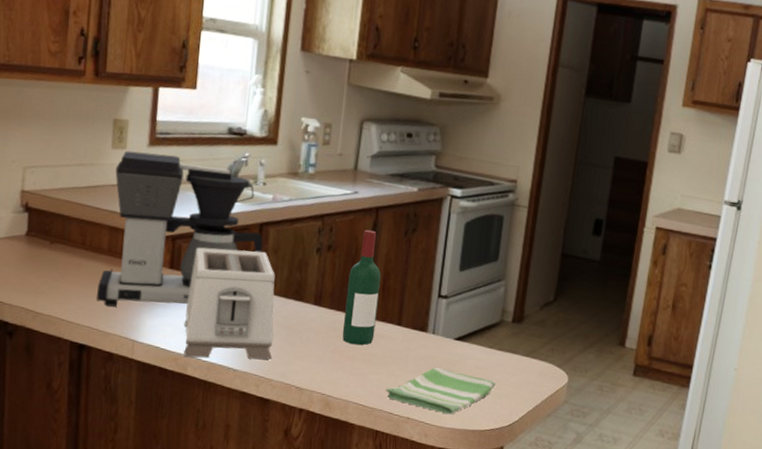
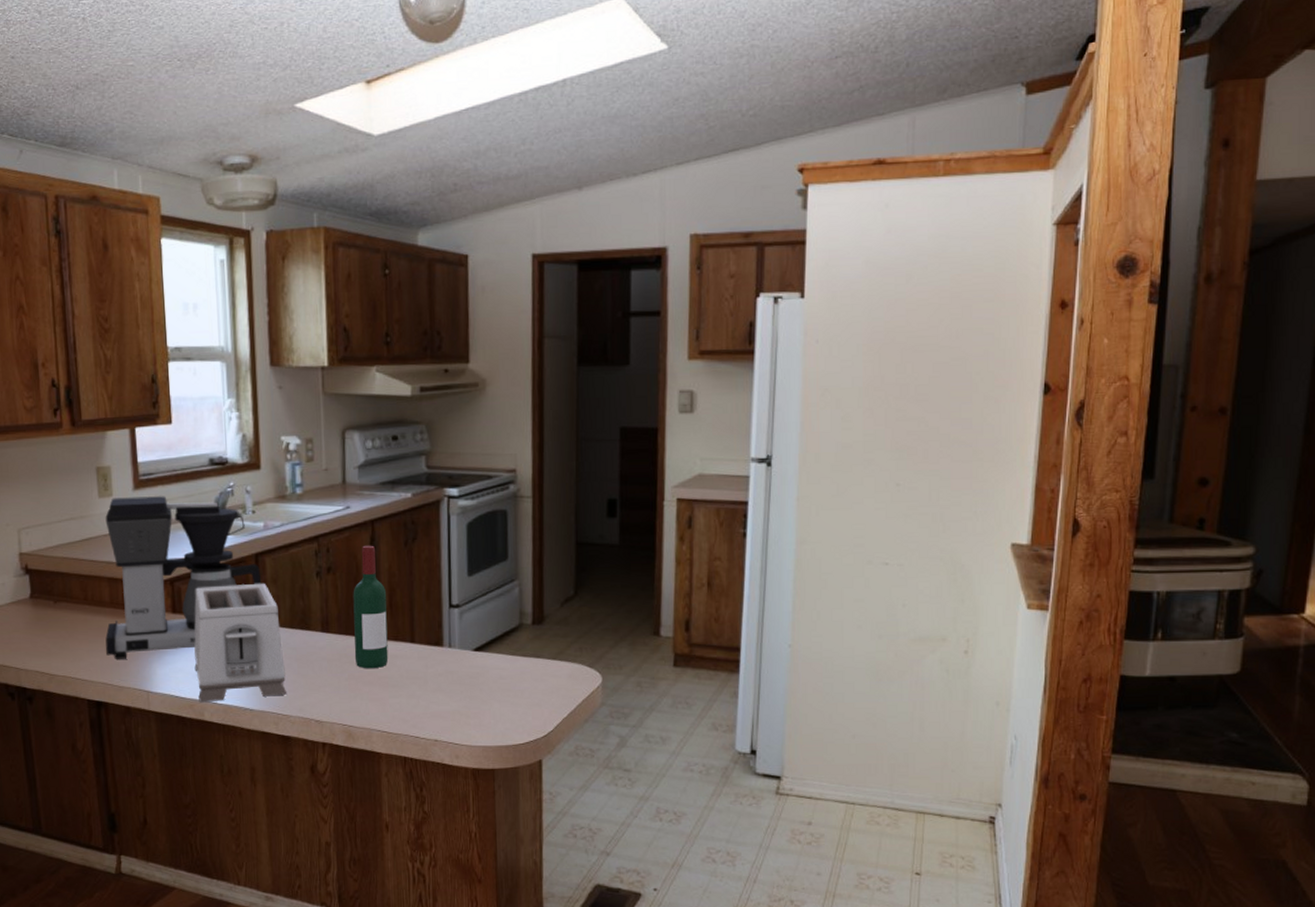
dish towel: present [386,367,496,415] -> none [408,682,525,732]

